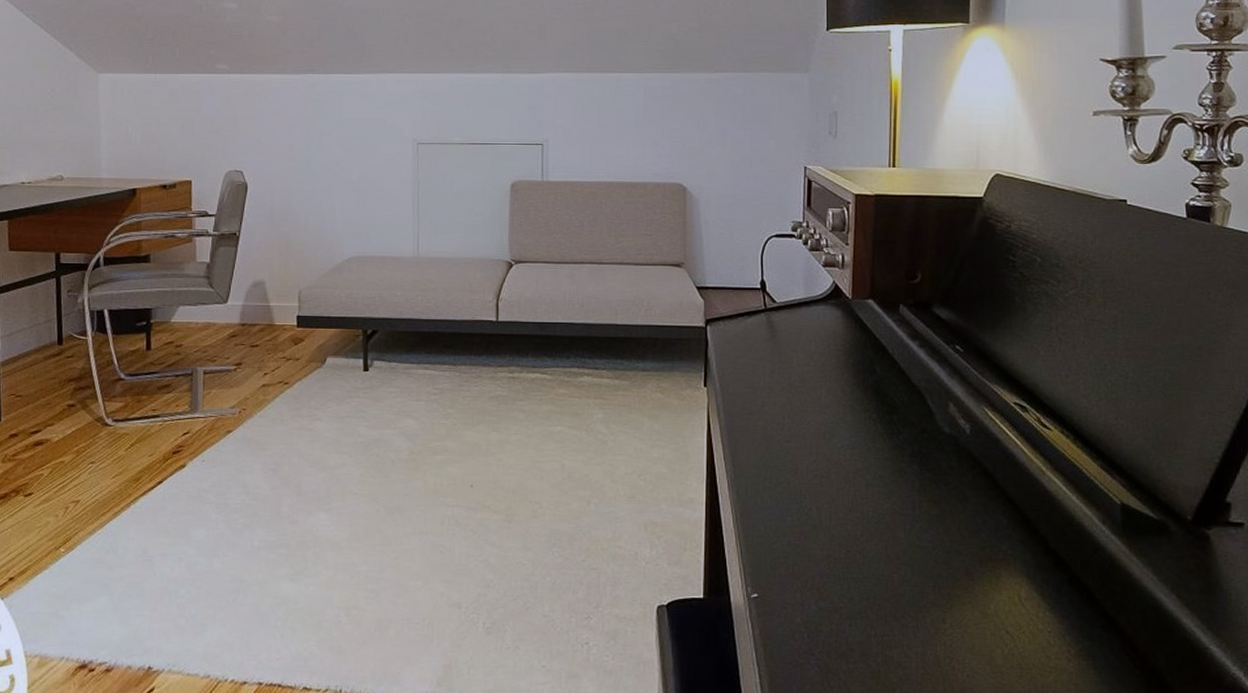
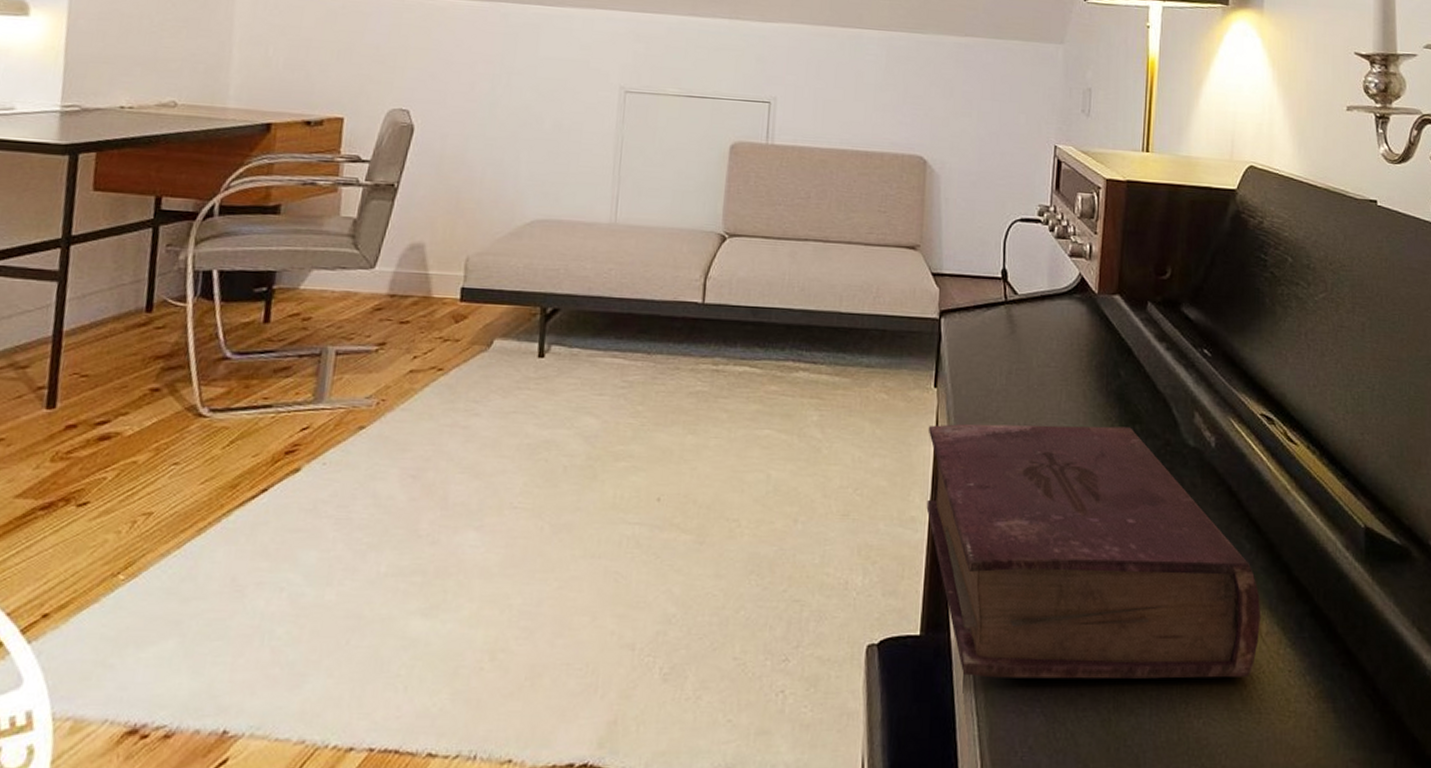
book: none [700,417,1020,638] -> present [926,423,1261,680]

